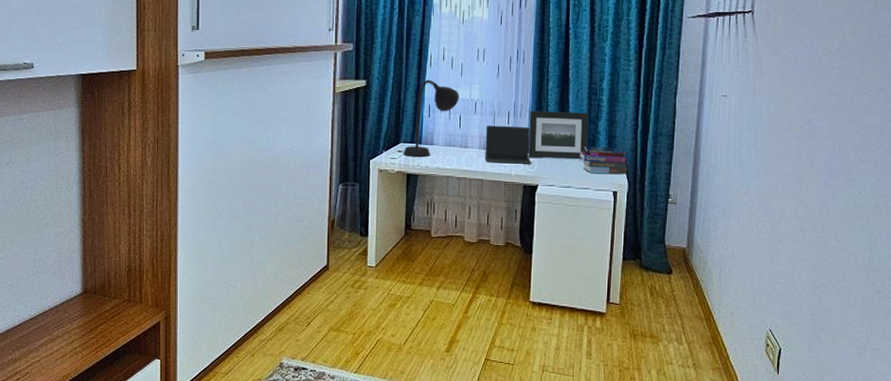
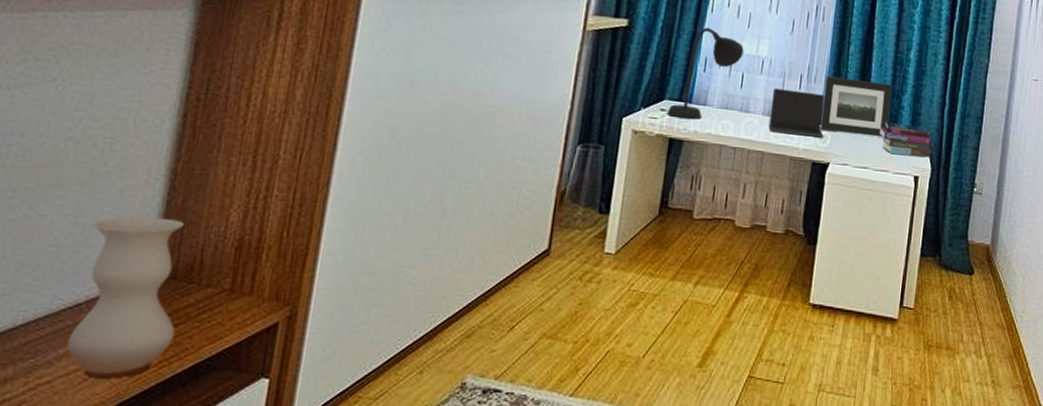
vase: none [43,253,102,359] -> present [66,217,185,379]

